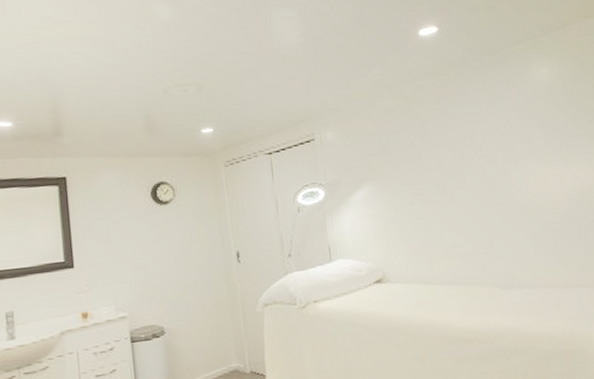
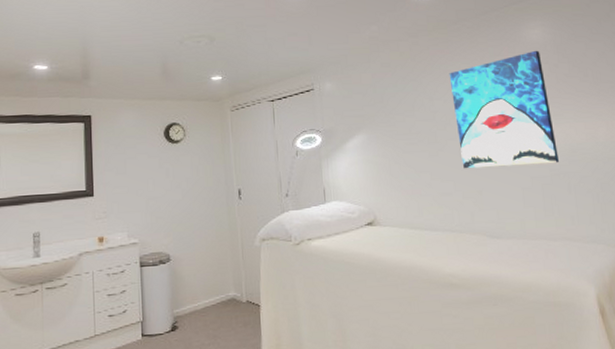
wall art: none [456,91,568,219] -> present [449,50,559,169]

